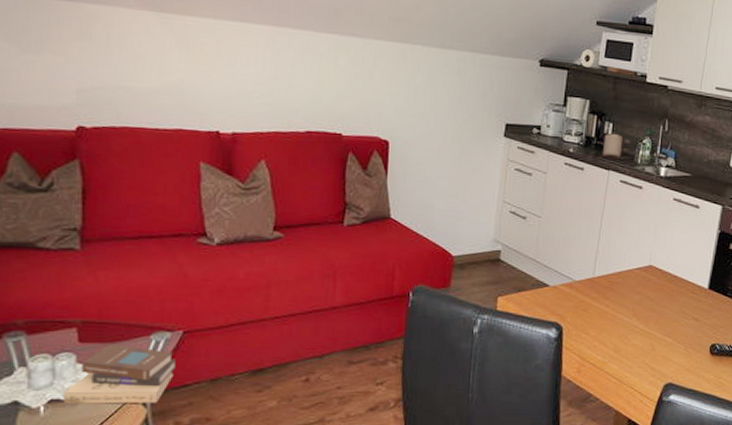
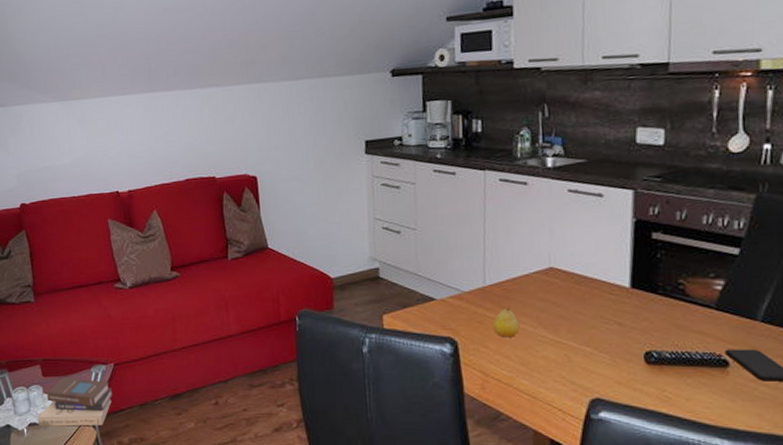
fruit: none [595,297,618,326] -> present [492,306,520,338]
canister: present [601,133,630,161] -> none [471,130,505,160]

